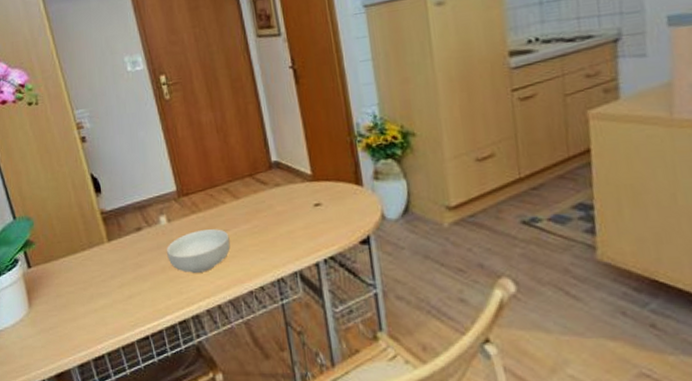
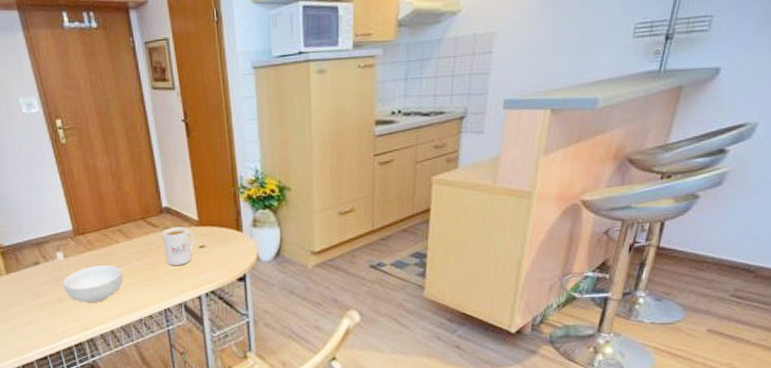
mug: none [272,182,309,228] -> present [162,226,194,266]

